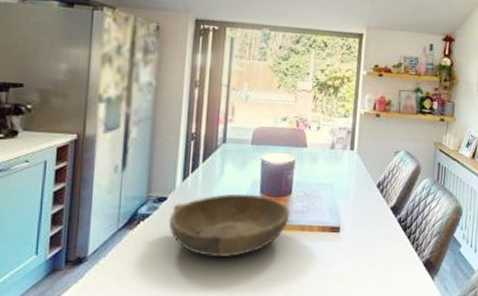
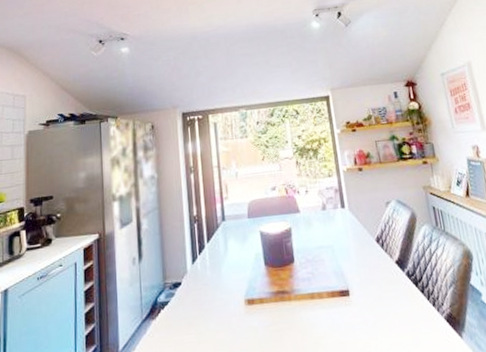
bowl: present [168,193,290,257] -> none [185,267,298,339]

